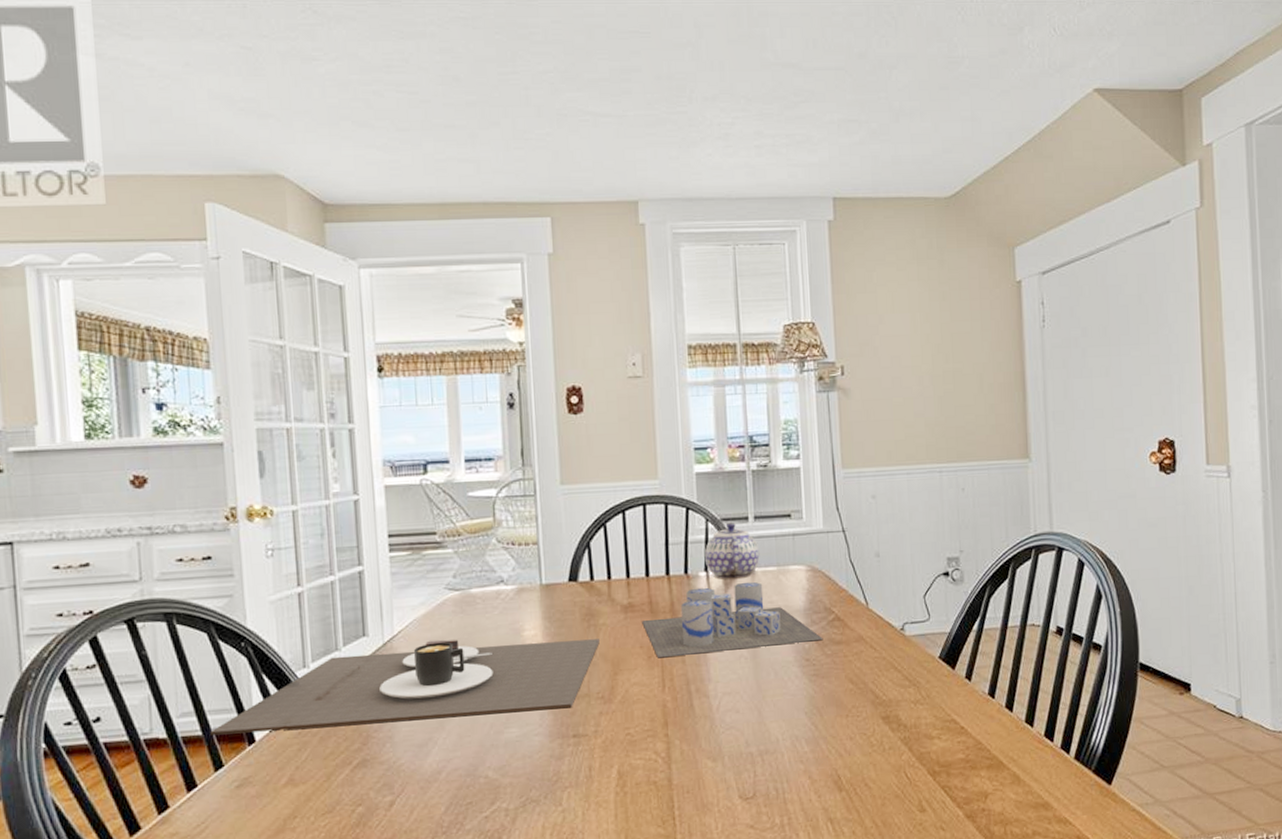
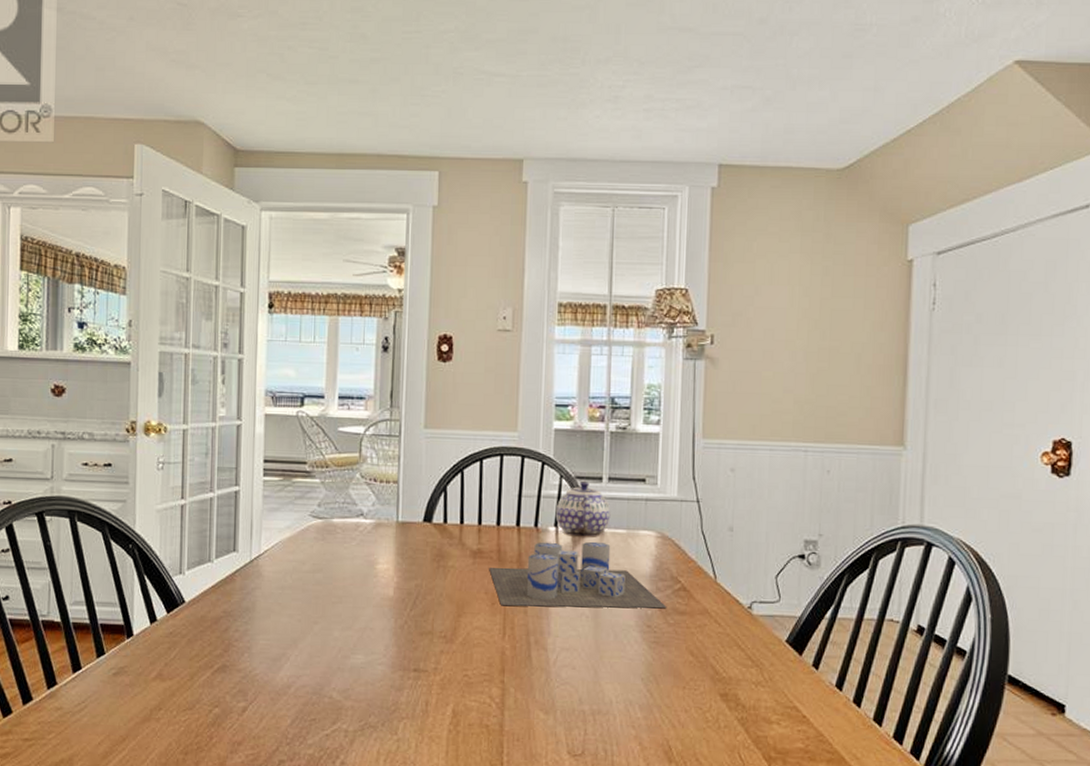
place setting: present [210,639,600,736] -> none [96,562,447,643]

